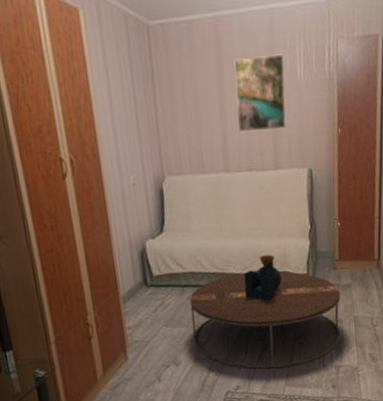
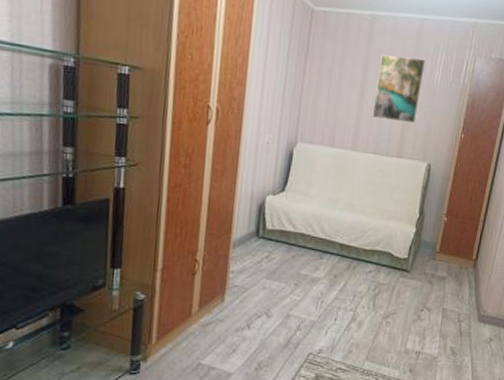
coffee table: present [189,254,341,369] -> none [288,232,435,343]

